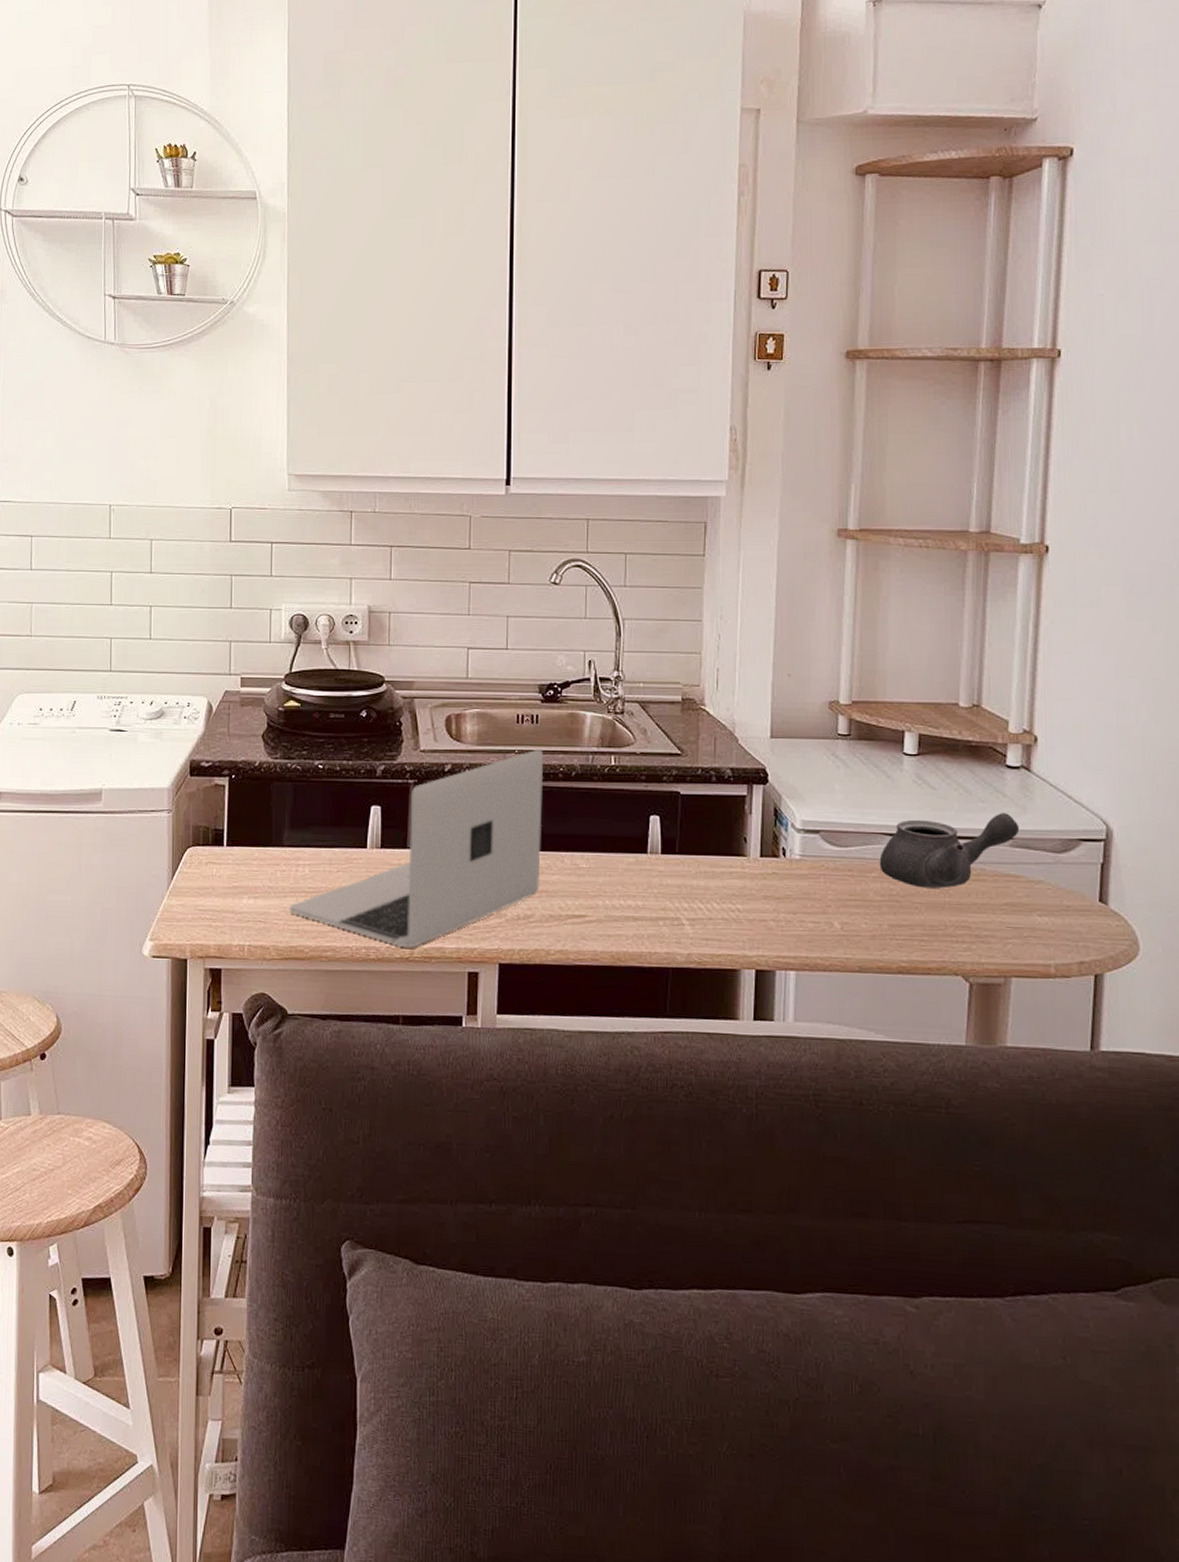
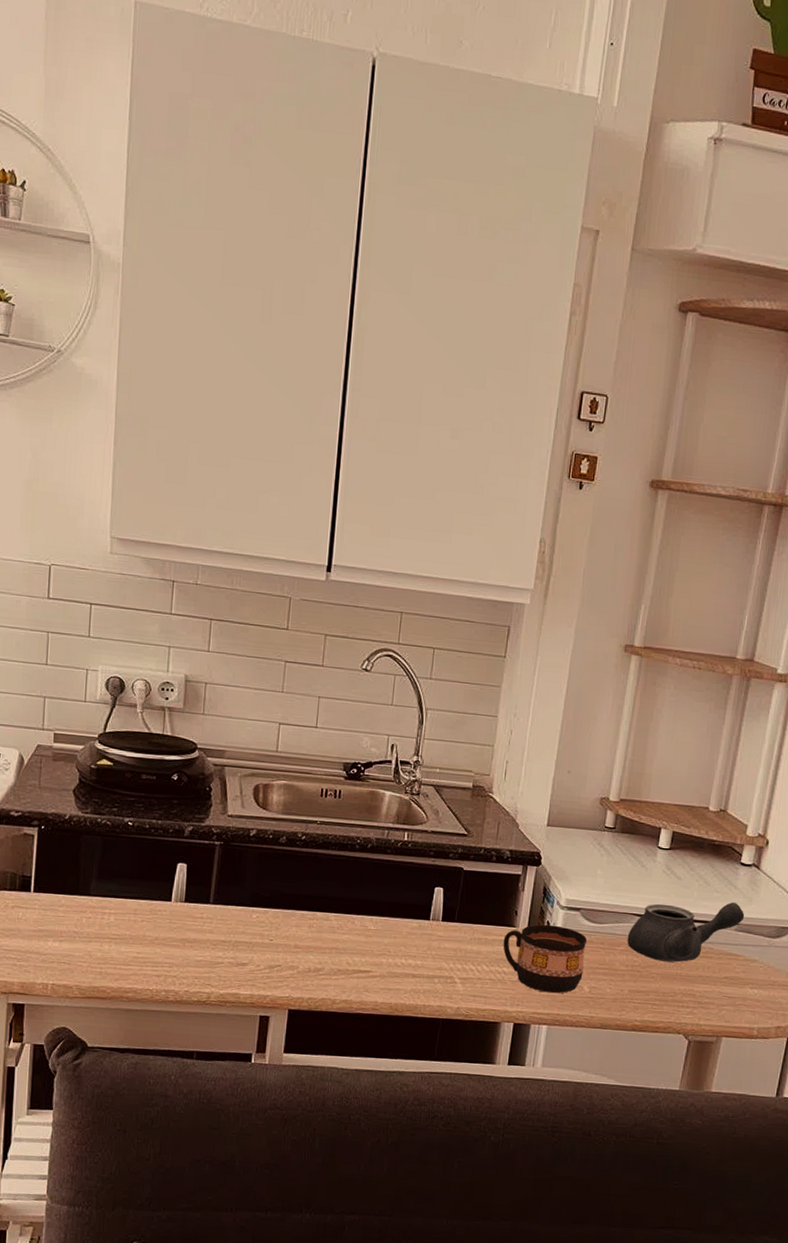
laptop: present [289,749,544,948] -> none [93,821,343,993]
cup: none [733,851,832,933] -> present [503,924,588,994]

